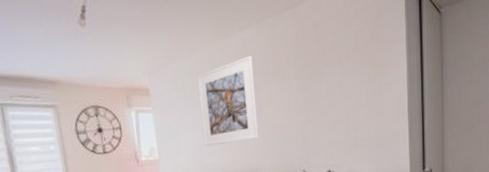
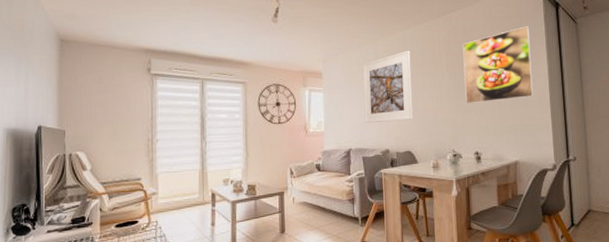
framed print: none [312,19,392,117] -> present [462,26,535,104]

